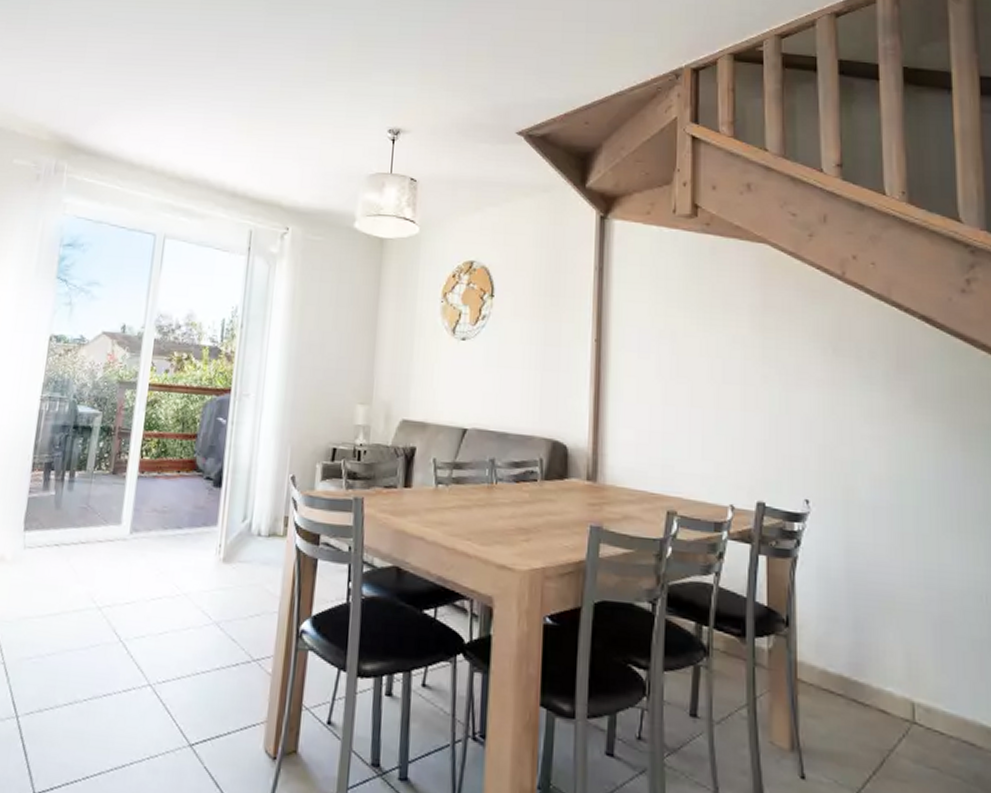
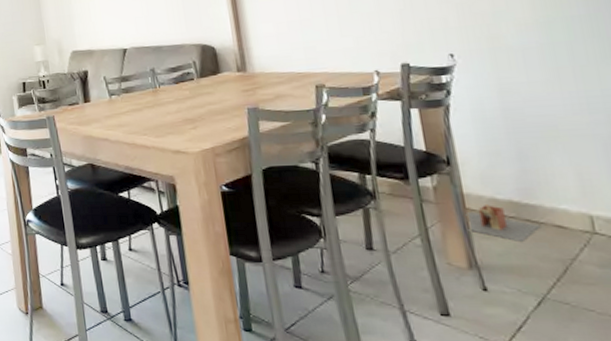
architectural model: none [795,677,866,726] -> present [465,205,541,243]

